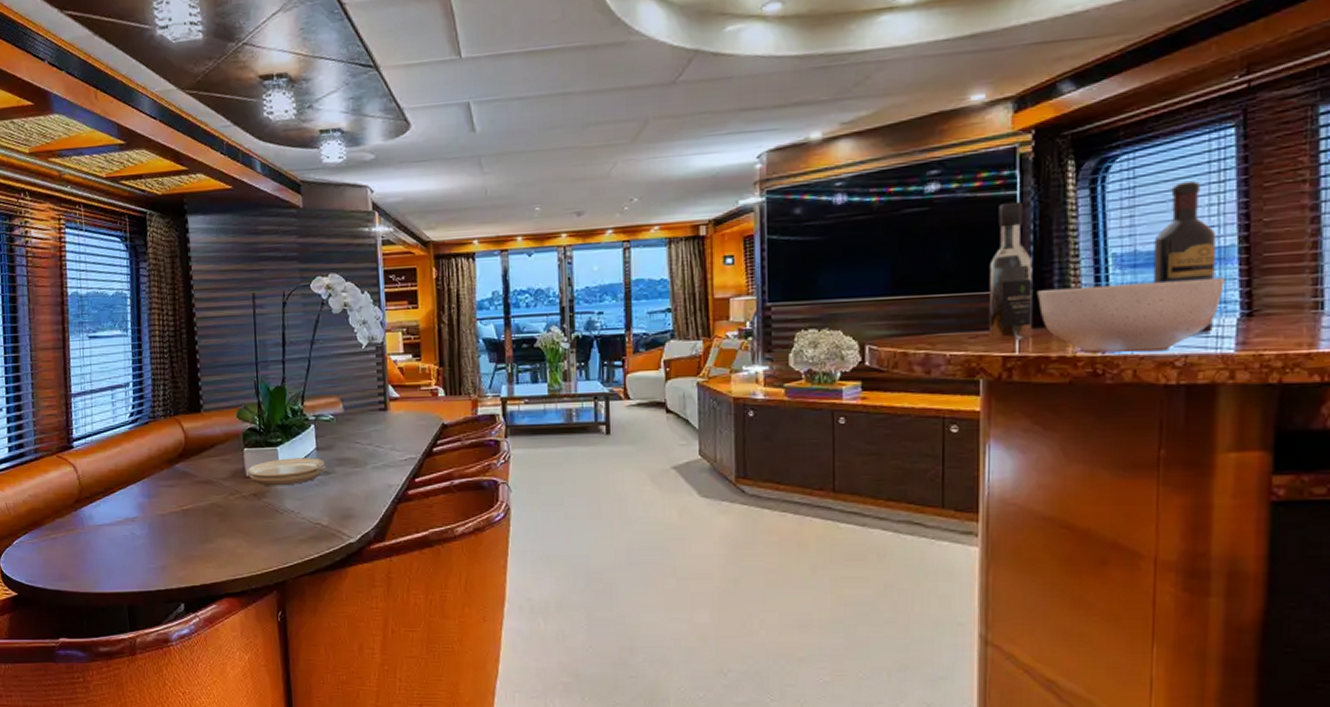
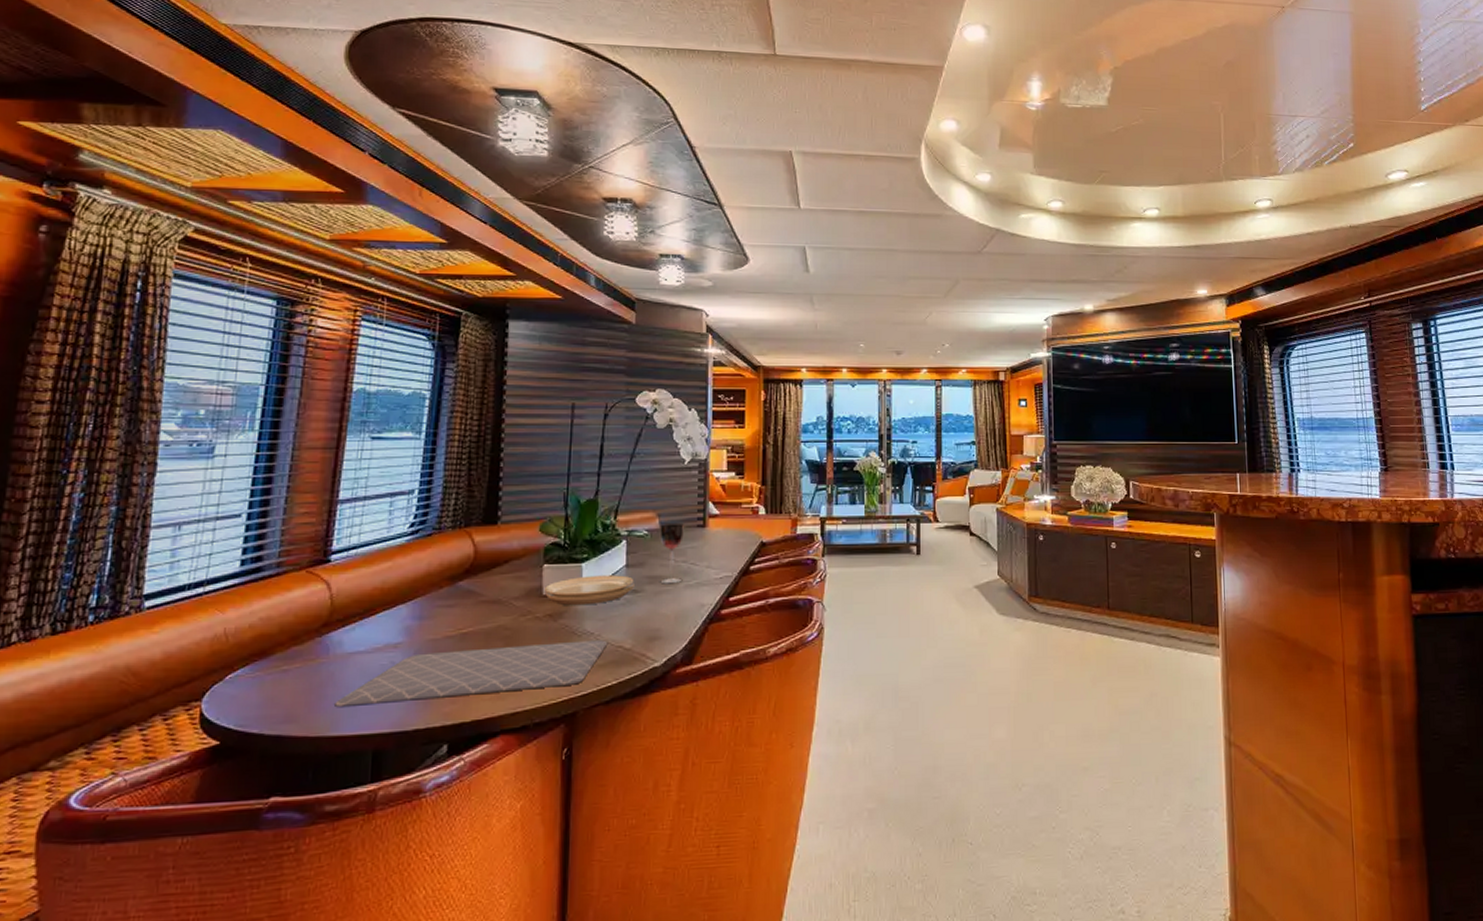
placemat: none [94,517,307,570] -> present [334,640,608,708]
wineglass: none [344,408,369,466] -> present [660,524,684,584]
bottle: present [988,201,1033,342] -> none [1216,373,1248,483]
bowl: present [1036,277,1225,353] -> none [1249,441,1369,496]
wine bottle: present [1153,181,1217,333] -> none [1323,369,1365,482]

